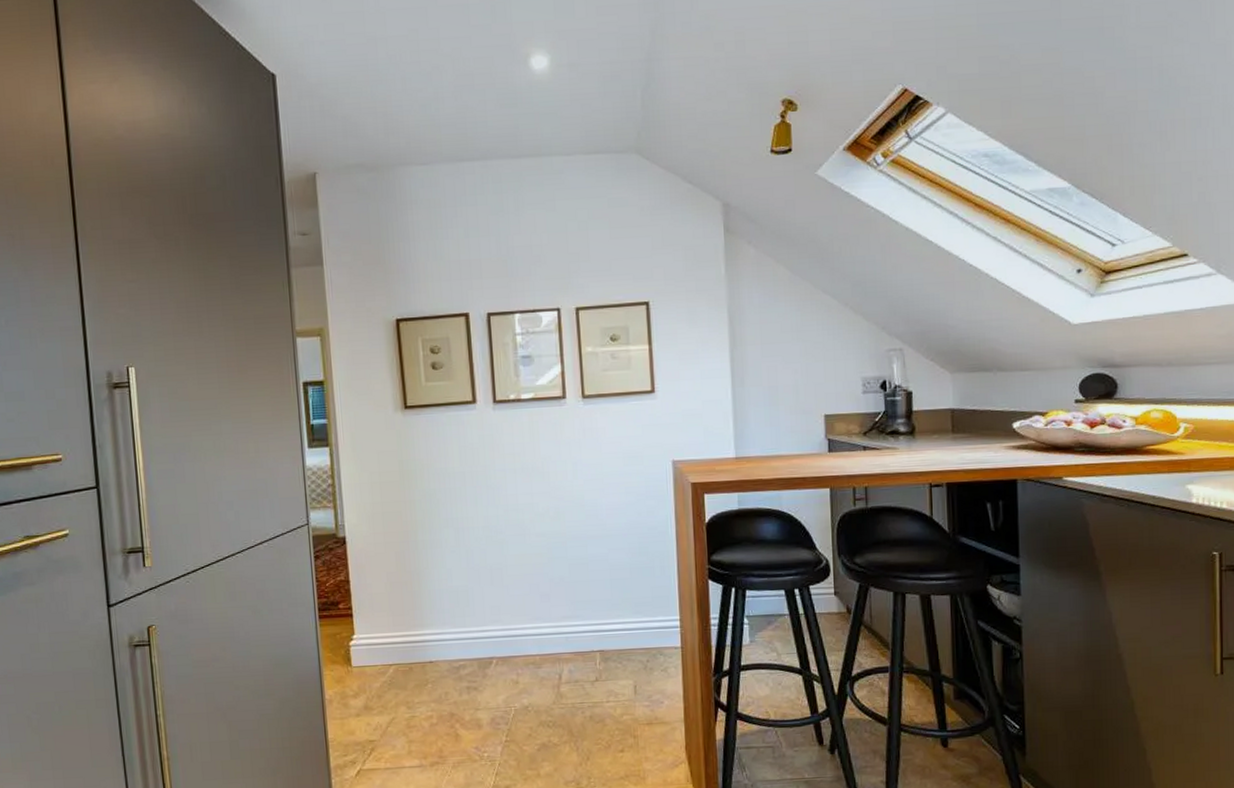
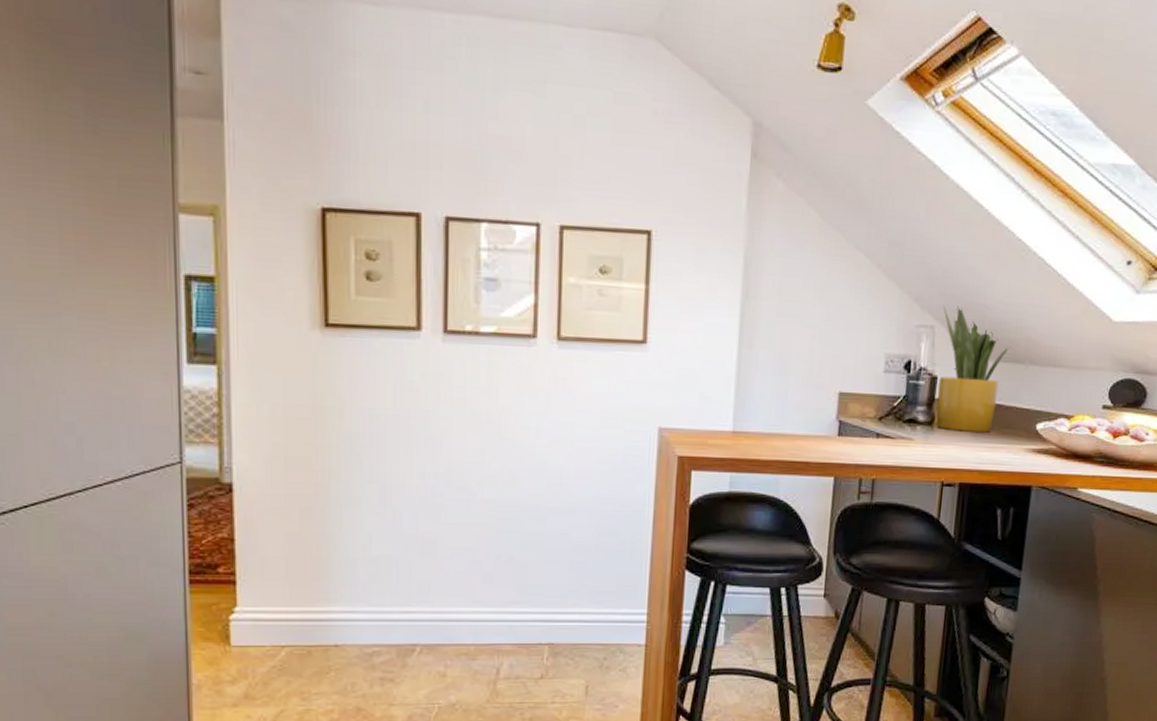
planter: none [909,328,977,438] -> present [936,305,1011,432]

